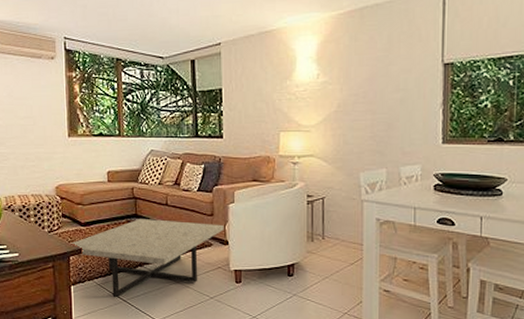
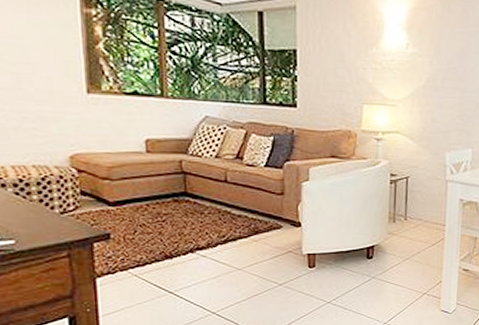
coffee table: present [70,219,224,298] -> none [93,198,297,290]

